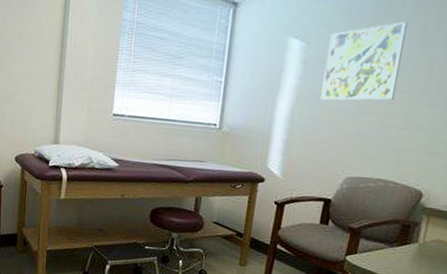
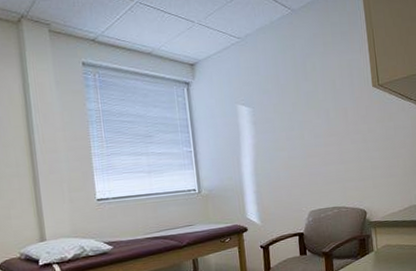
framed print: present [320,22,408,101] -> none [269,82,327,152]

